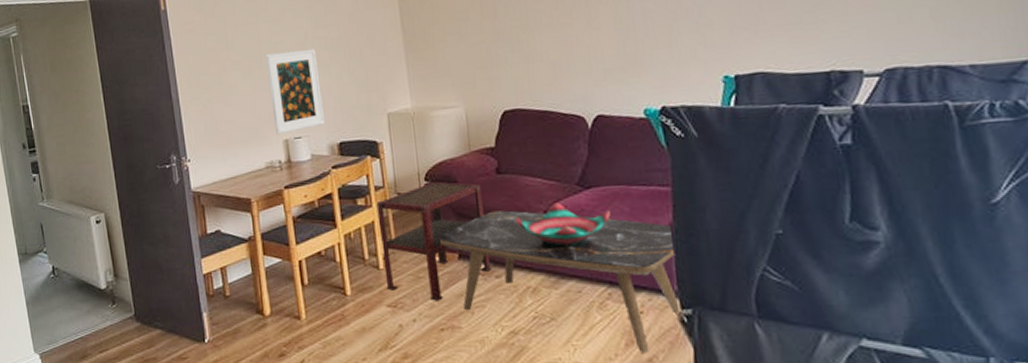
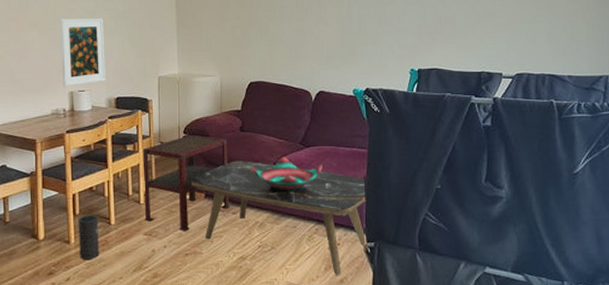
speaker: none [307,284,337,337] -> present [78,215,100,259]

